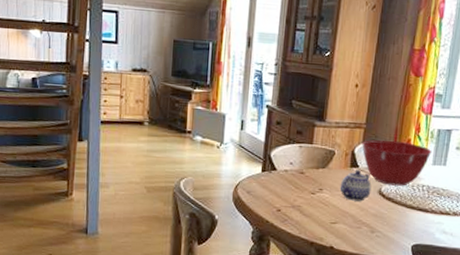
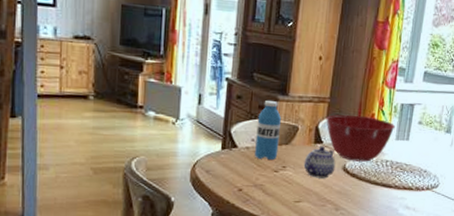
water bottle: none [293,126,318,183] -> present [255,101,281,161]

